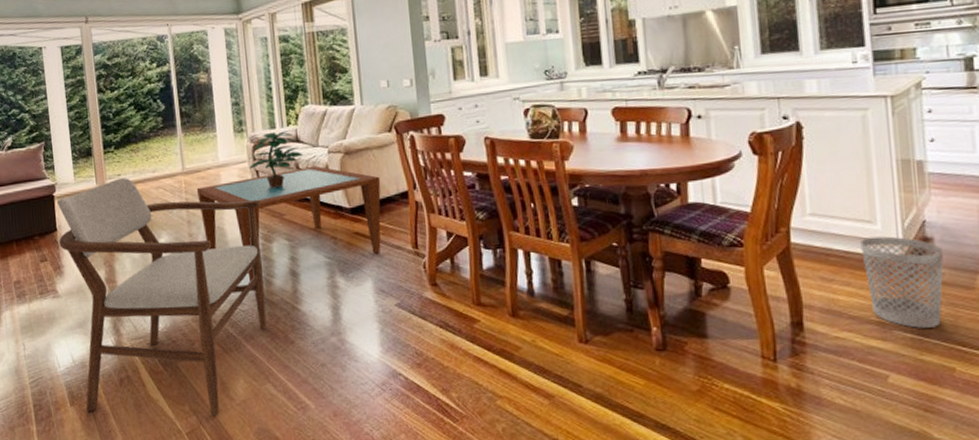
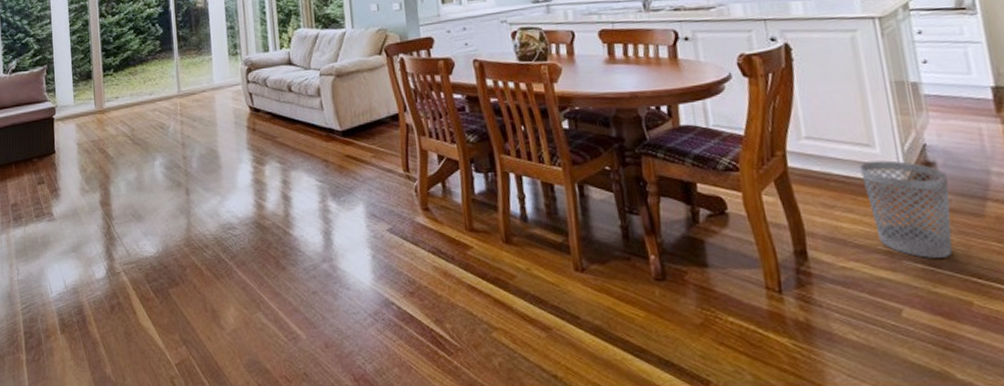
armchair: present [56,178,267,417] -> none [56,100,259,347]
coffee table: present [196,166,381,292] -> none [191,88,372,216]
potted plant: present [249,130,304,188] -> none [243,53,296,111]

